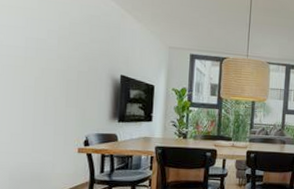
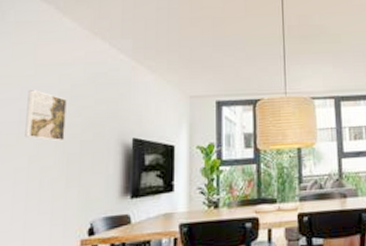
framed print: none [31,22,66,69] -> present [25,90,67,142]

